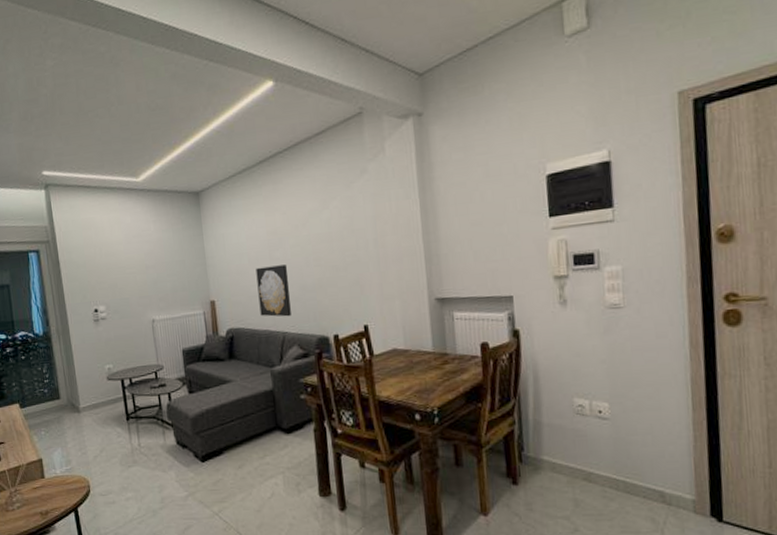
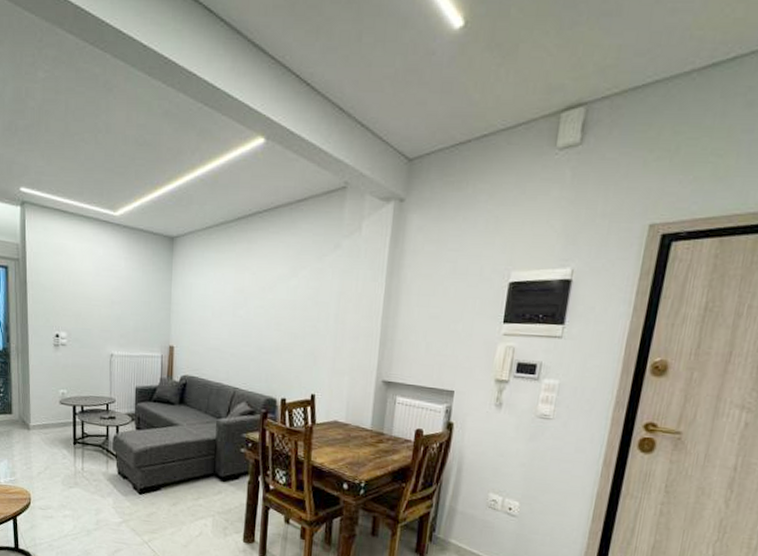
wall art: present [255,265,291,317] -> none [215,322,249,374]

